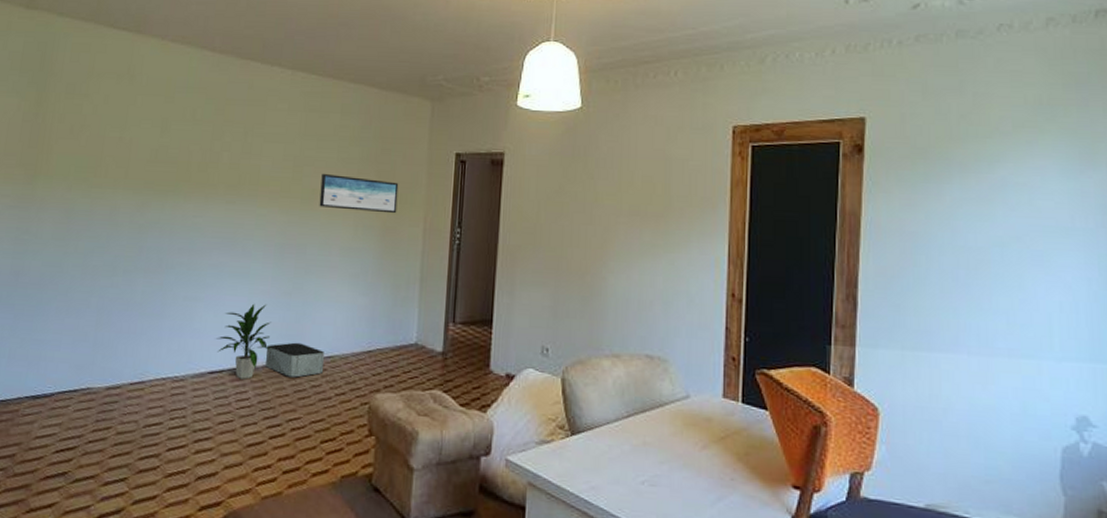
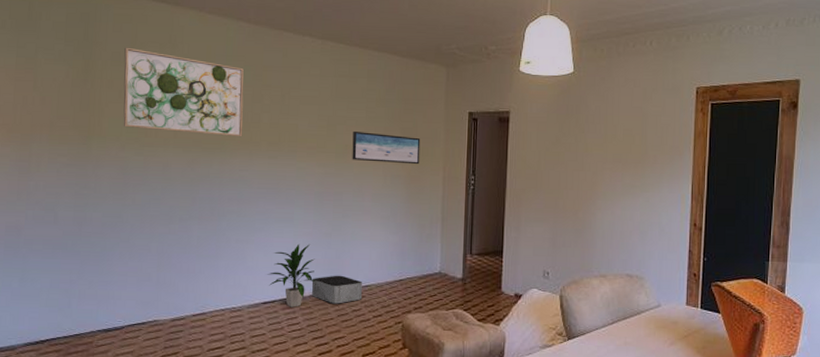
wall art: none [72,78,205,179] -> present [123,47,244,137]

